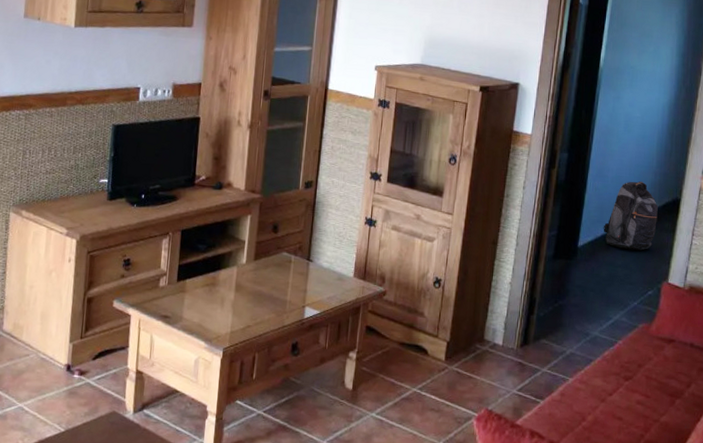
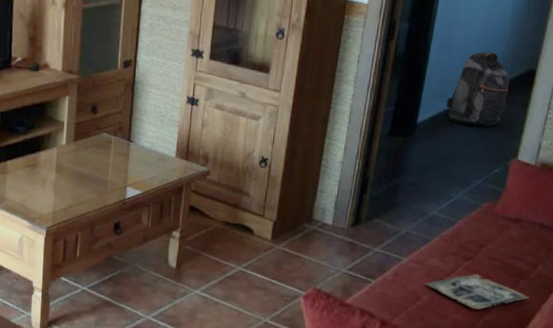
magazine: none [589,394,684,429] -> present [425,274,529,310]

